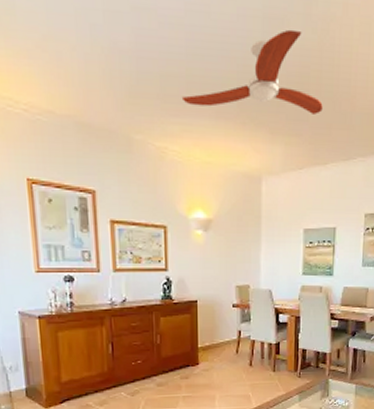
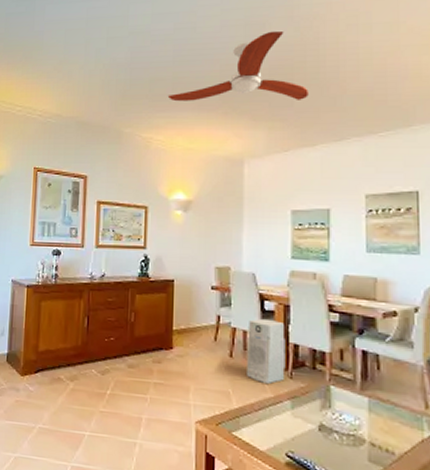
air purifier: none [264,329,296,384] -> present [247,318,286,384]

